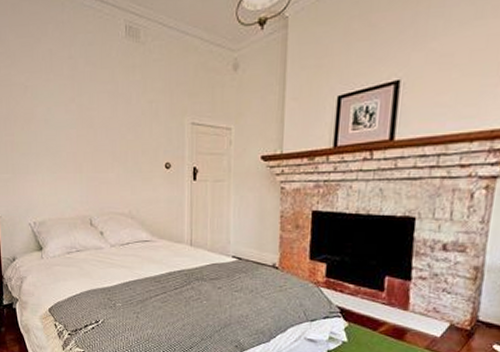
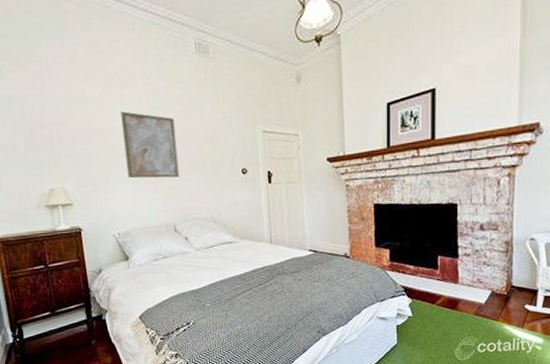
wall art: none [45,97,99,168] -> present [120,111,180,179]

